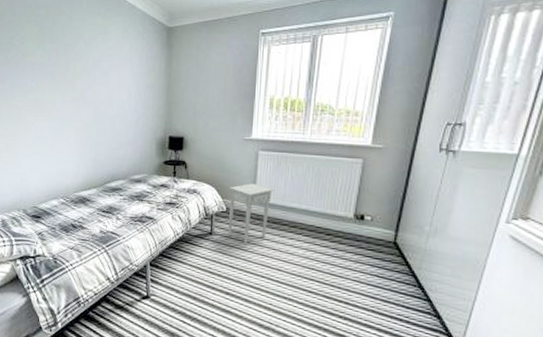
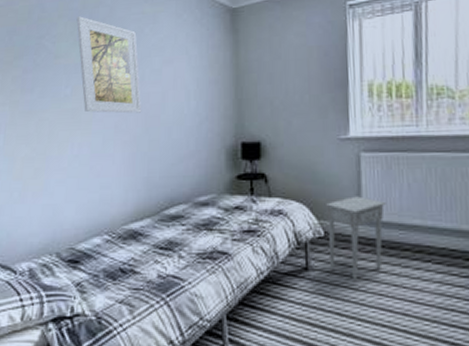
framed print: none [41,22,93,107] -> present [76,16,142,114]

